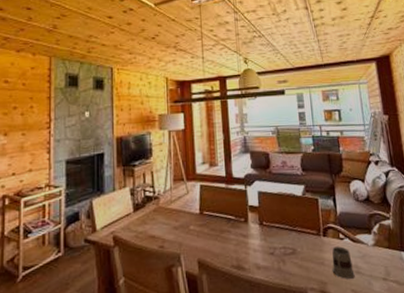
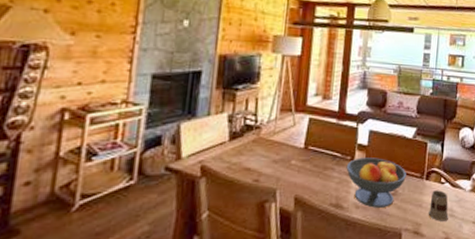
fruit bowl: none [241,217,302,268] -> present [346,158,406,208]

